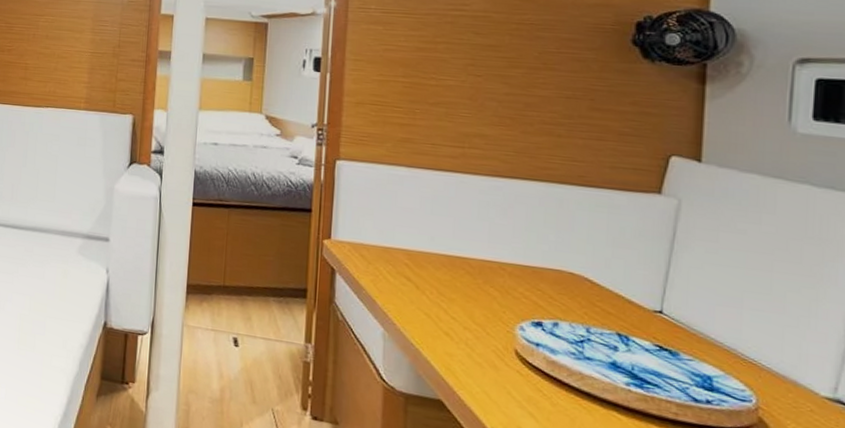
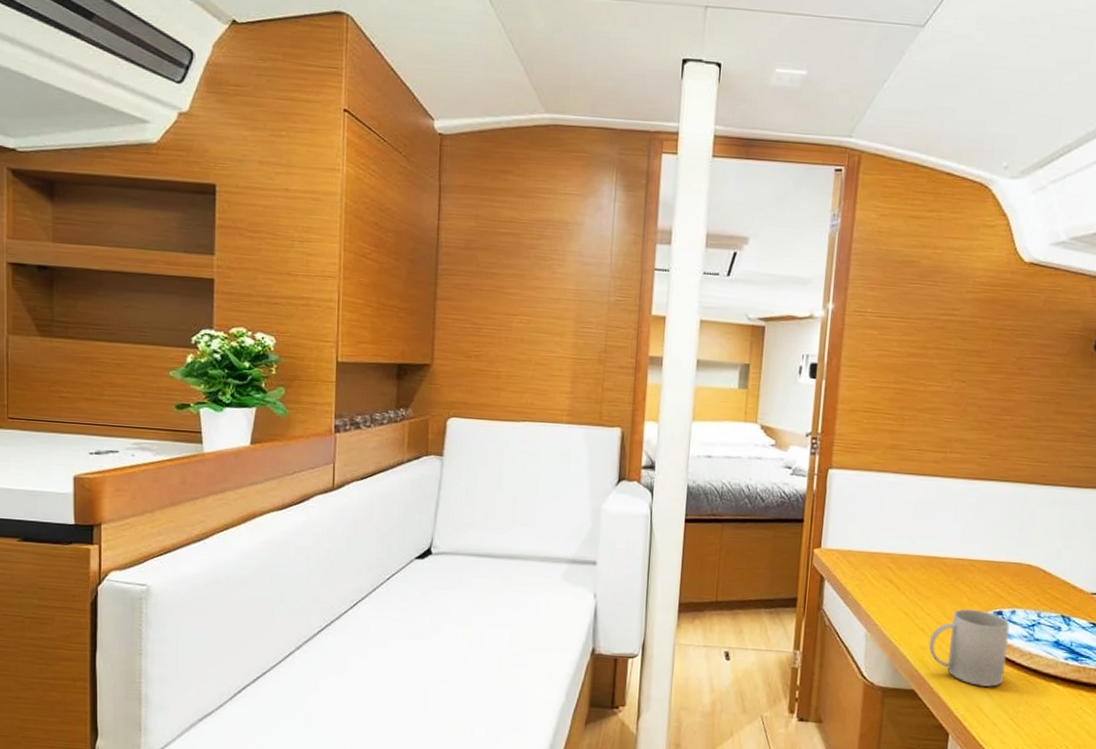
mug: none [456,315,553,408] -> present [928,608,1010,687]

